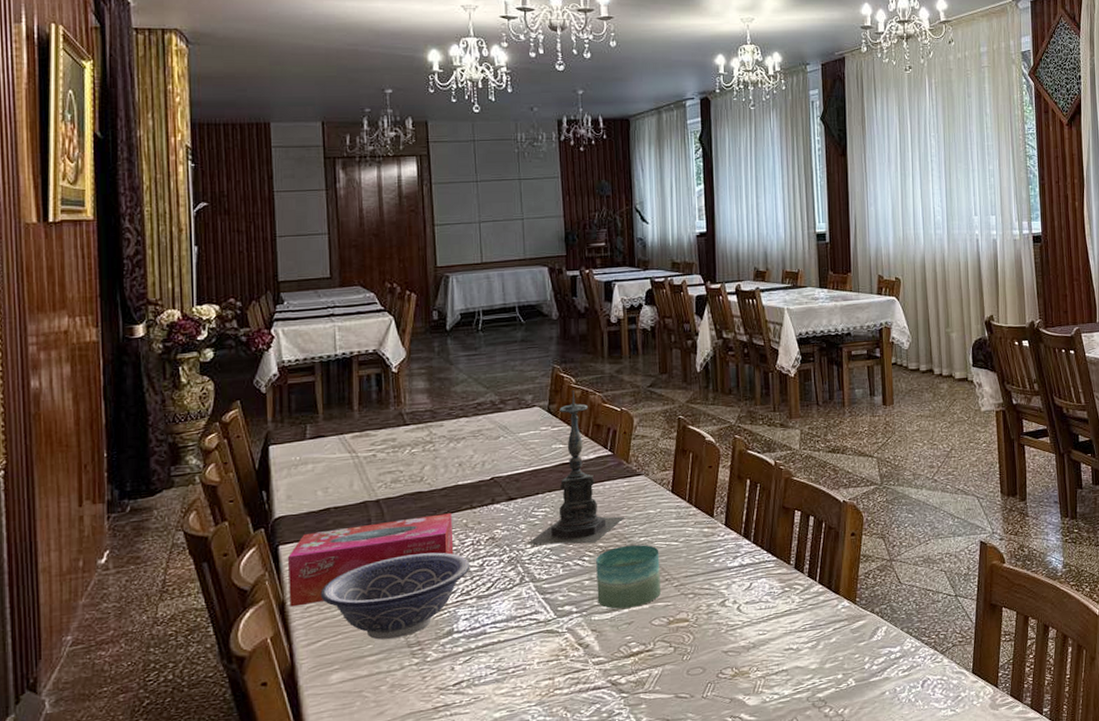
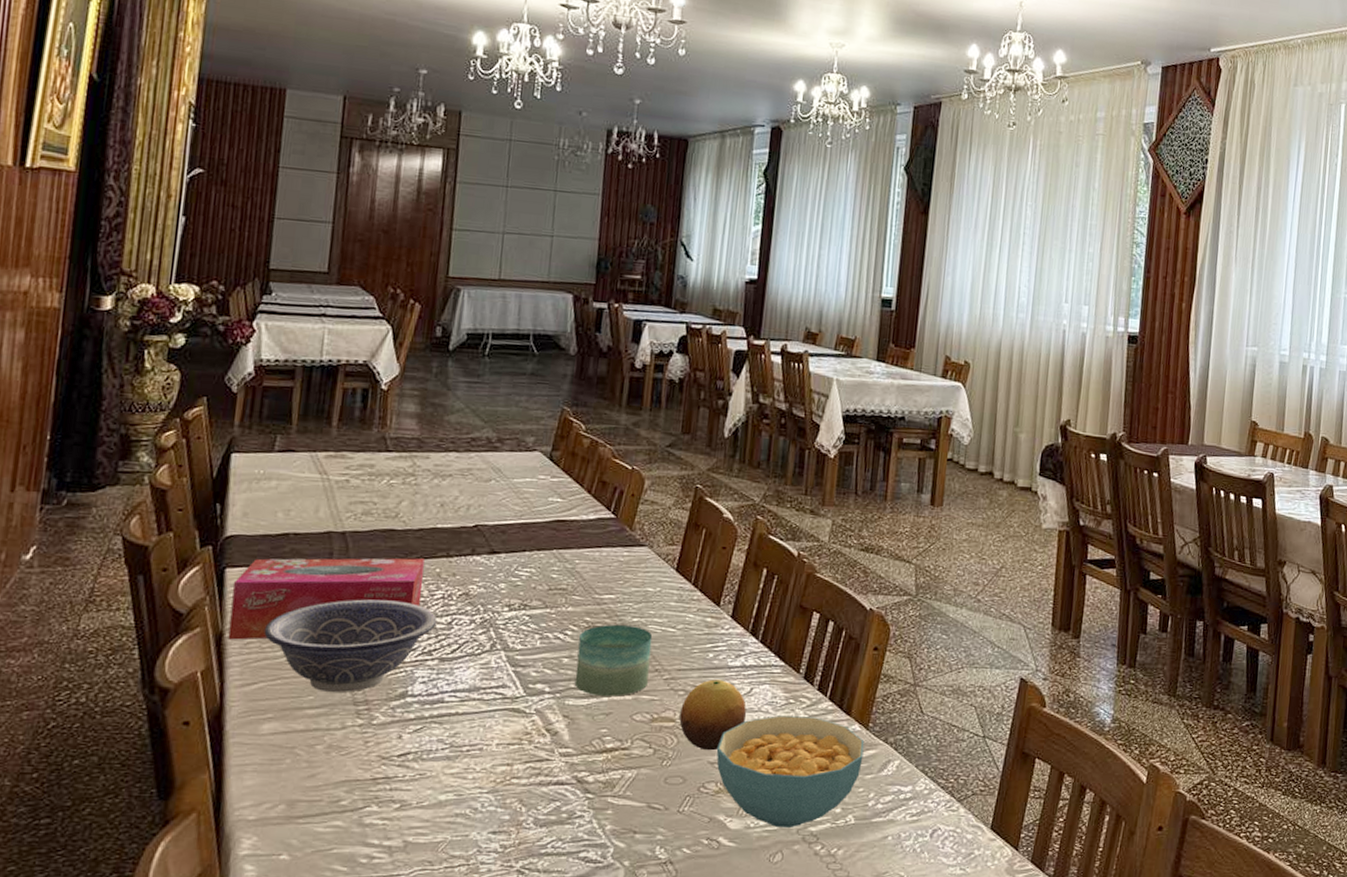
candle holder: present [528,390,624,545] -> none [506,438,618,616]
fruit: none [692,580,750,642] -> present [679,679,747,751]
cereal bowl: none [728,600,855,698] -> present [716,715,865,829]

